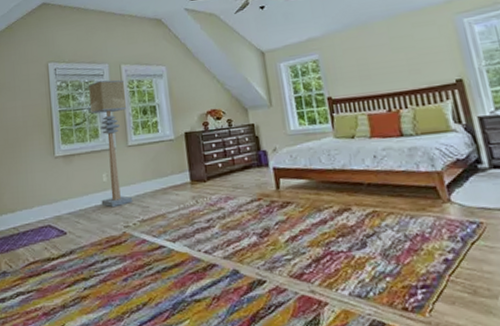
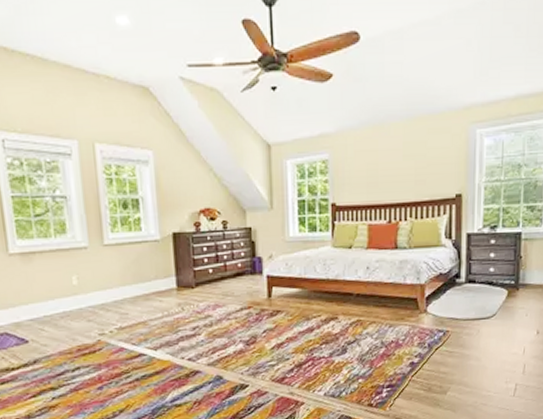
floor lamp: present [89,79,132,208] -> none [51,160,108,314]

